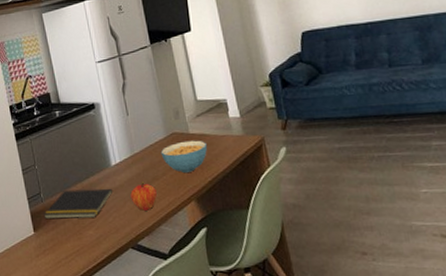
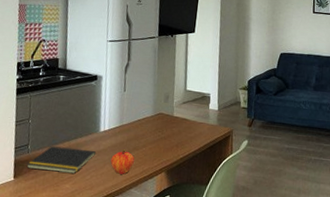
cereal bowl: present [160,140,207,173] -> none [145,121,186,148]

